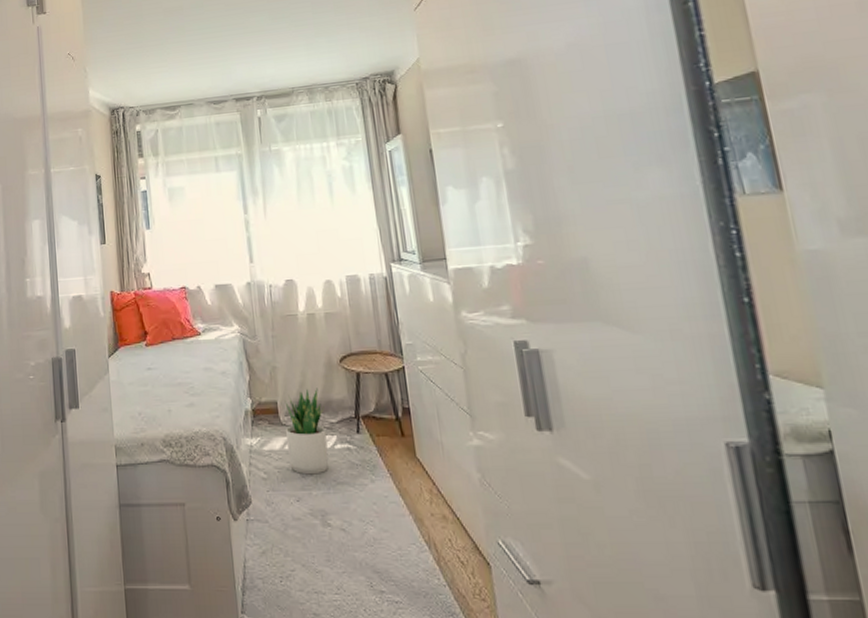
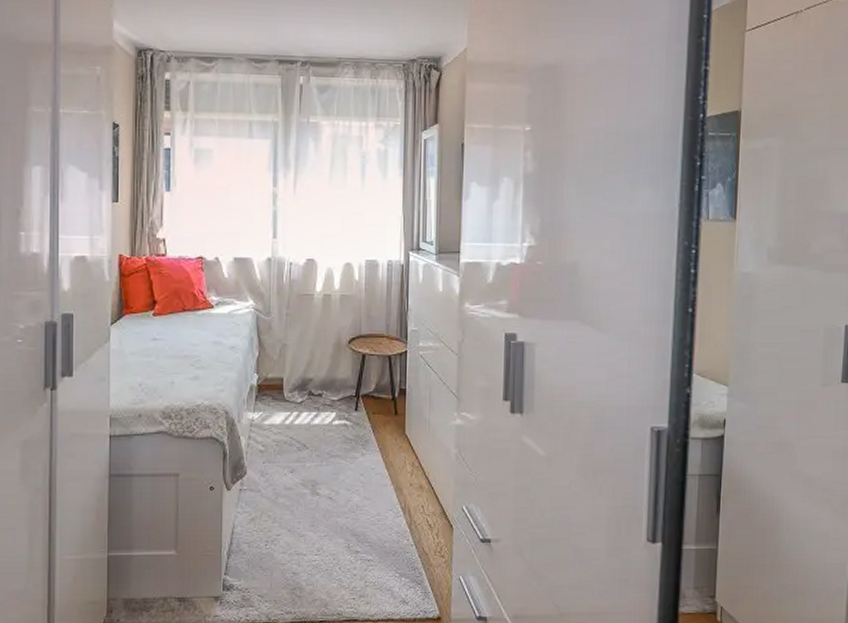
planter: present [284,388,329,475] -> none [287,367,328,448]

